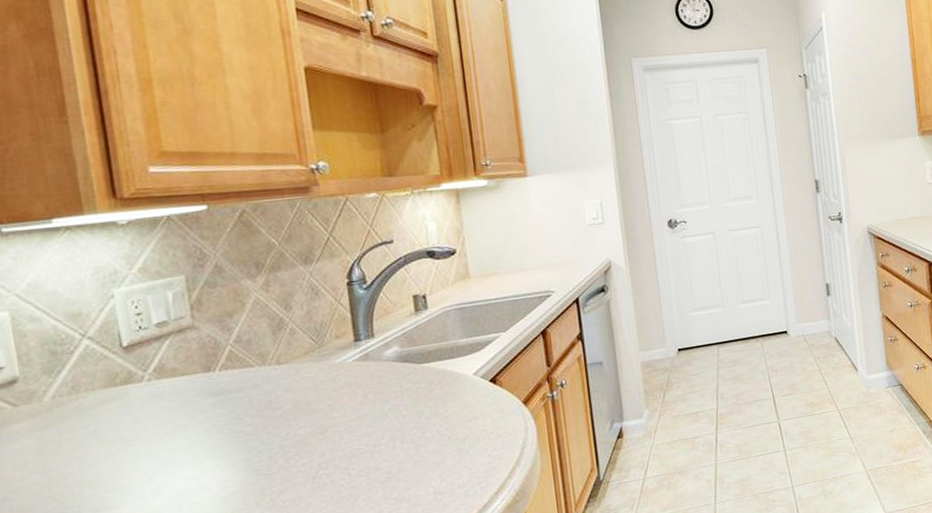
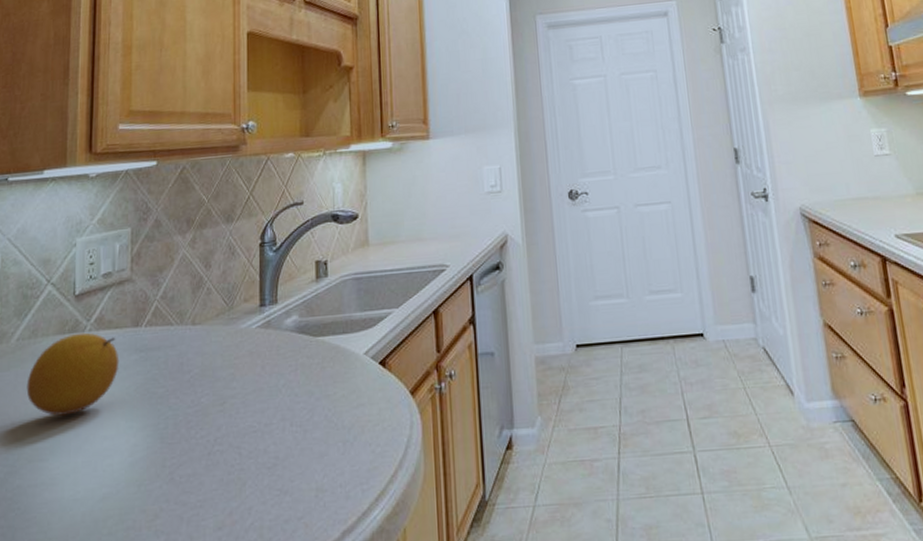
fruit: none [74,382,194,466] -> present [26,332,119,417]

